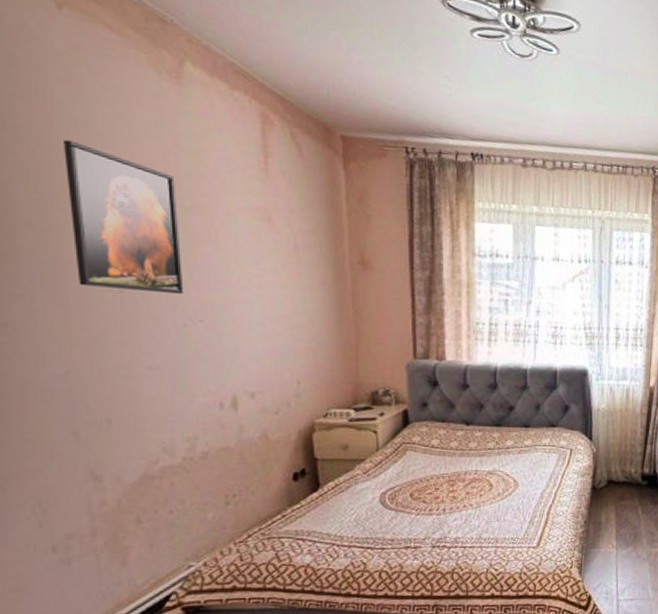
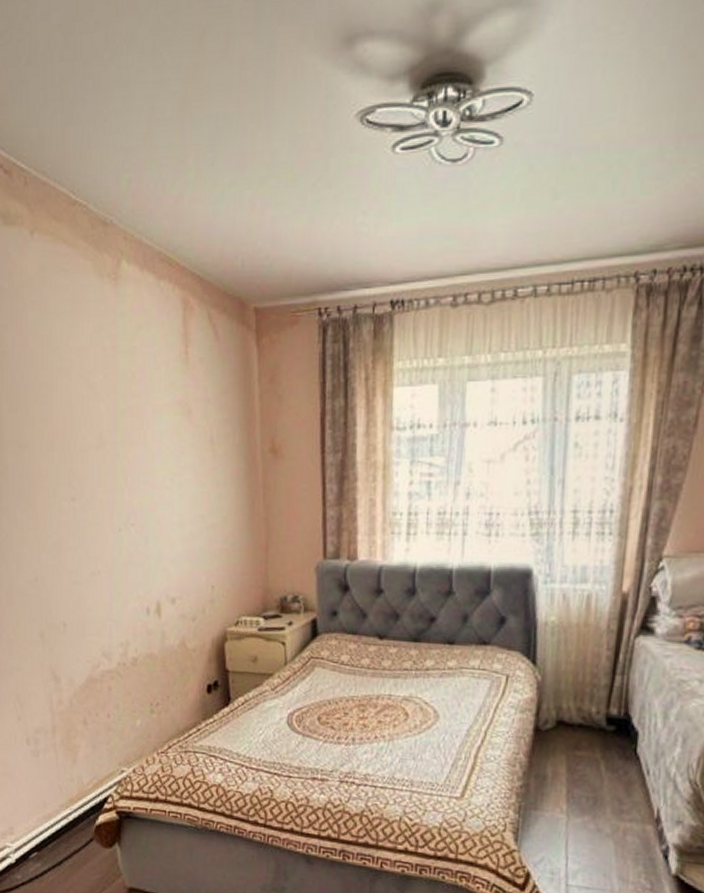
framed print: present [62,139,184,294] -> none [33,359,119,498]

